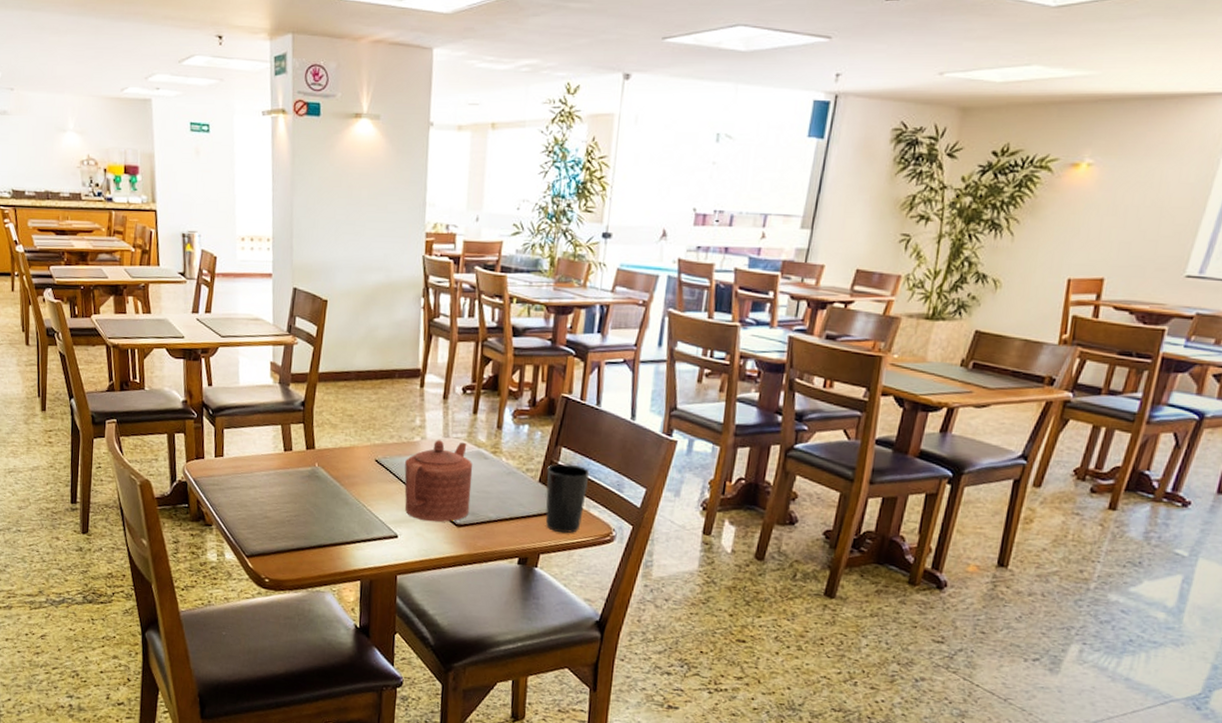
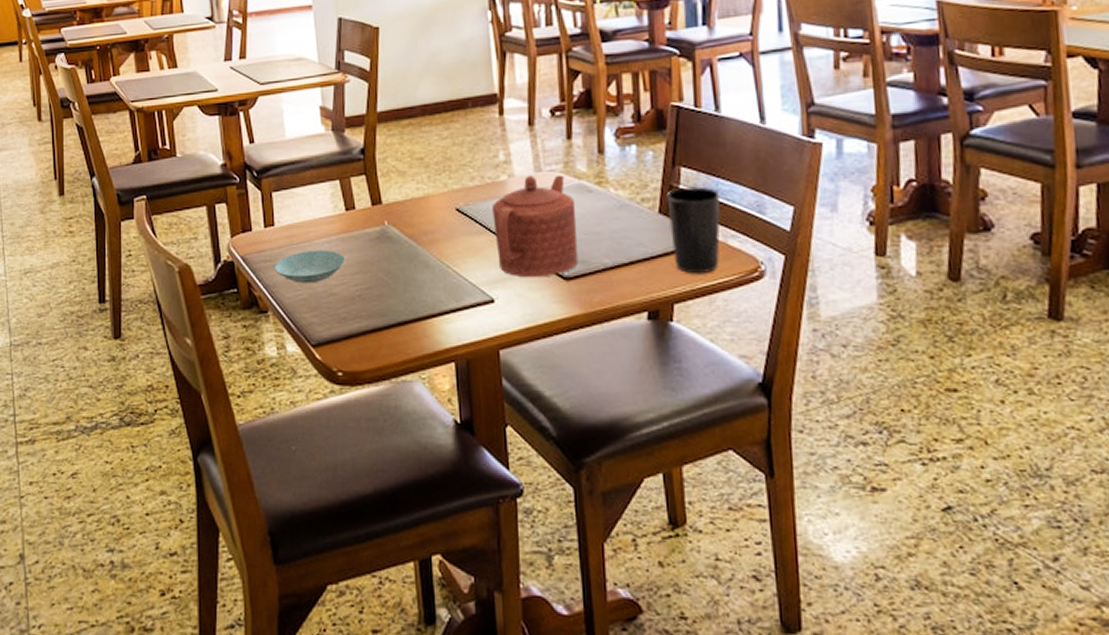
saucer: none [221,480,281,507] -> present [275,249,346,284]

